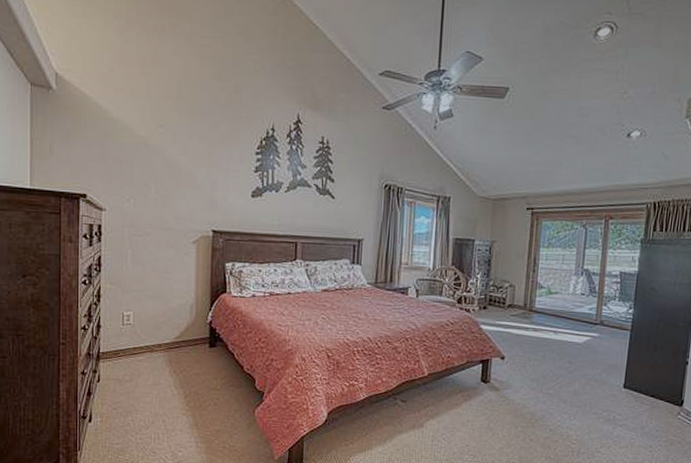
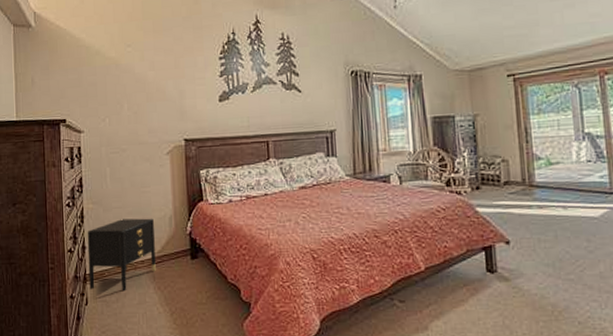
nightstand: none [102,302,174,371] -> present [87,218,156,290]

